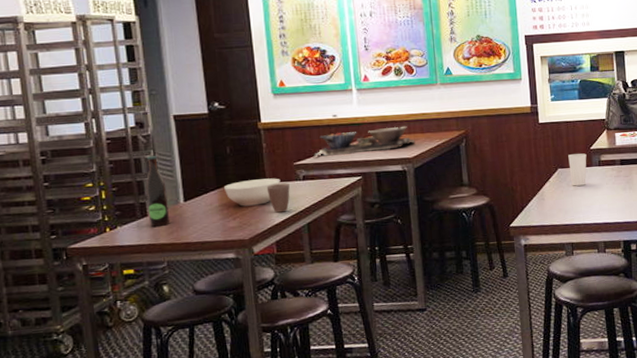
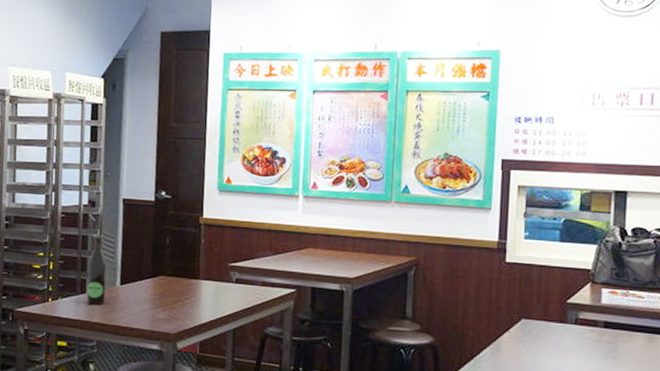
bowl: present [223,178,281,207] -> none [158,273,213,301]
cup: present [266,183,290,213] -> none [198,281,221,313]
food tray: present [314,115,414,157] -> none [250,220,357,267]
cup: present [568,153,587,186] -> none [536,304,561,344]

